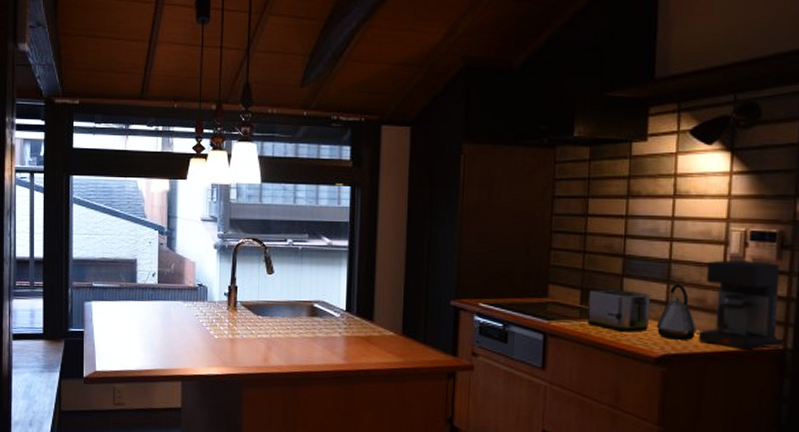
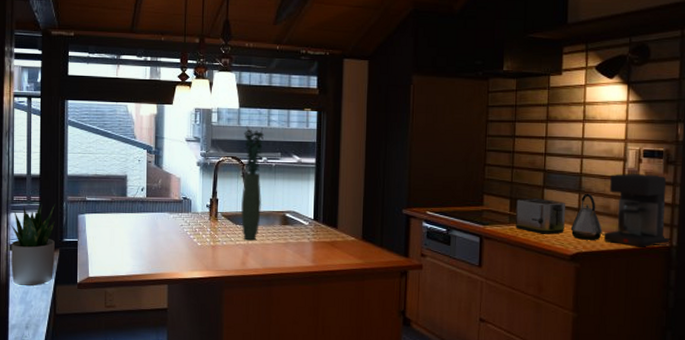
planter: none [14,289,61,380] -> present [11,203,56,286]
vase: none [262,202,290,334] -> present [240,125,265,241]

